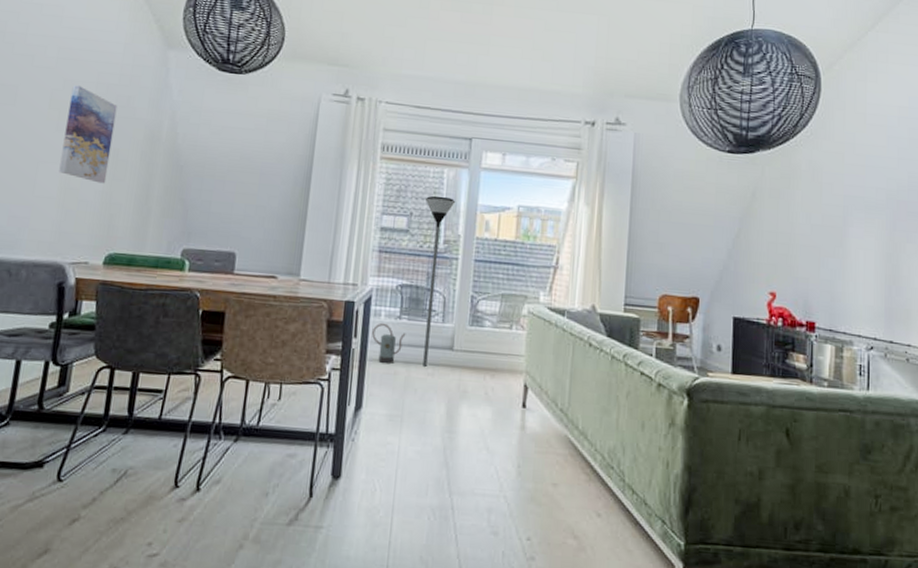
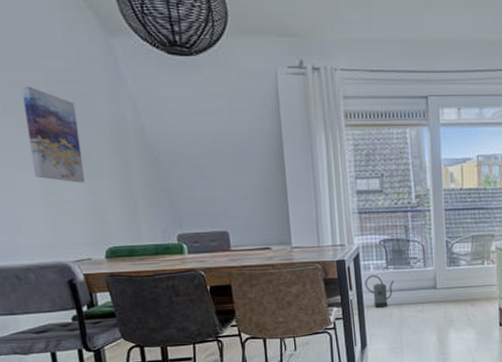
floor lamp: present [423,195,456,366] -> none [392,155,421,305]

